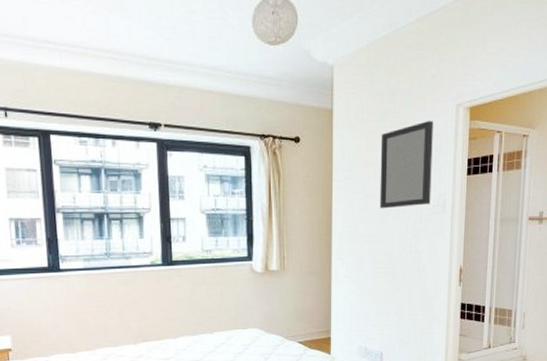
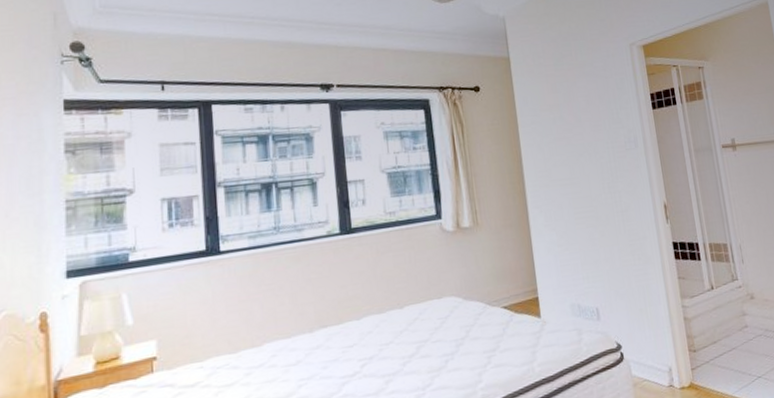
home mirror: present [379,121,433,209] -> none [561,61,622,151]

